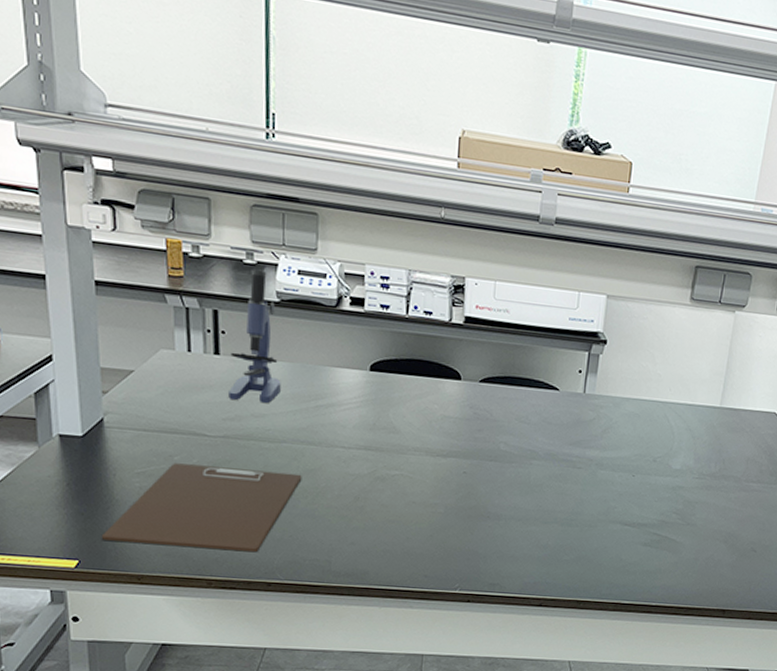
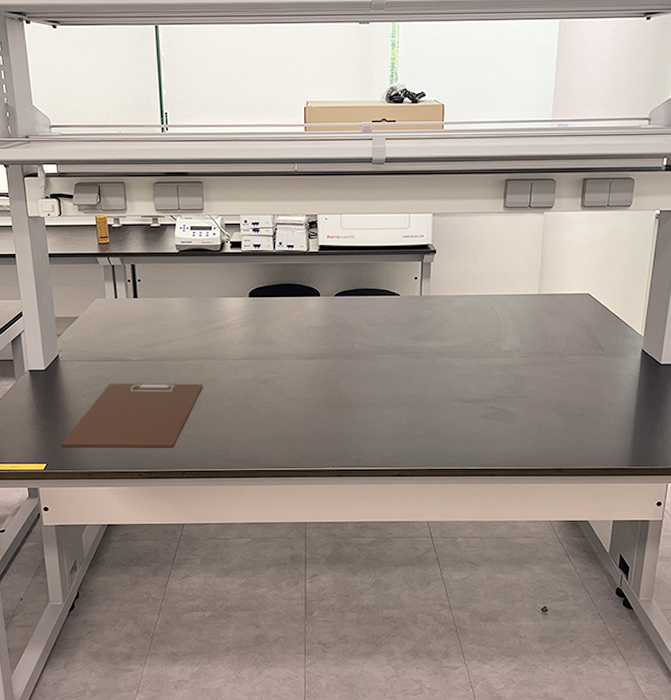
microscope: present [228,269,281,404] -> none [145,230,183,331]

